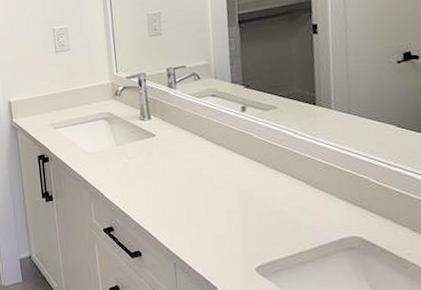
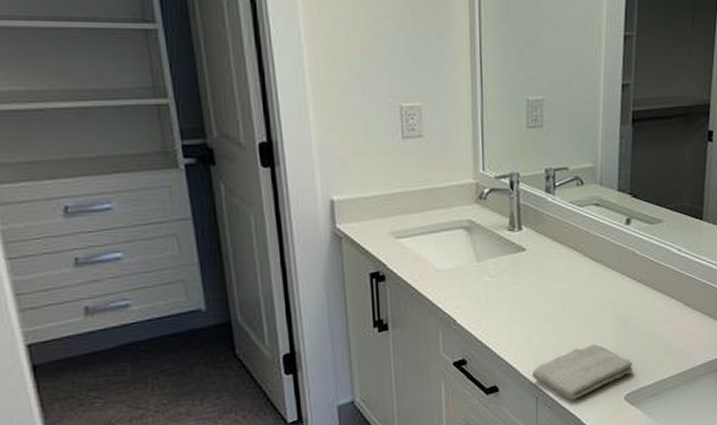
washcloth: none [169,219,261,268] -> present [532,344,632,400]

